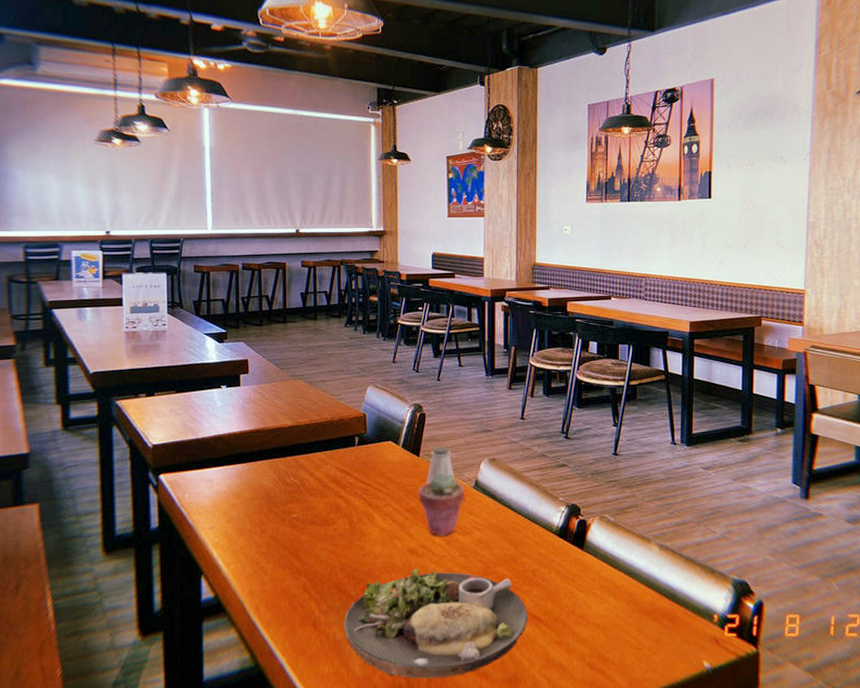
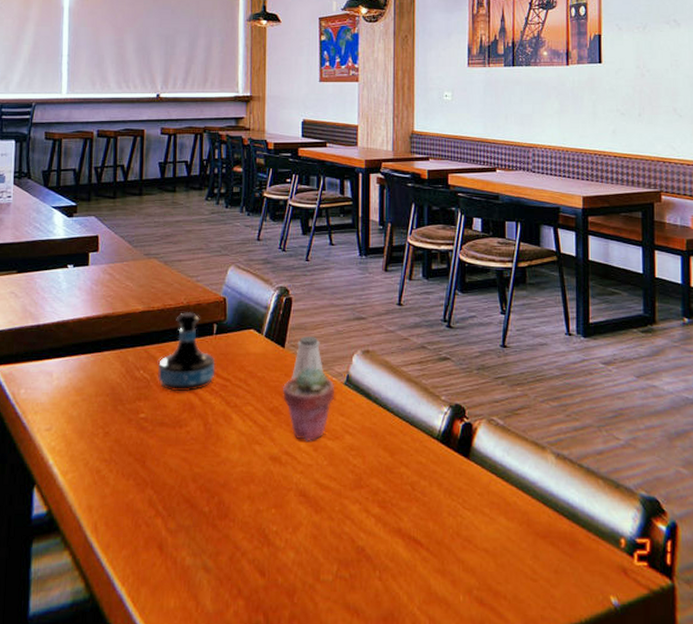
tequila bottle: none [306,426,358,495] -> present [157,312,216,392]
dinner plate: present [344,569,528,679] -> none [194,480,407,616]

